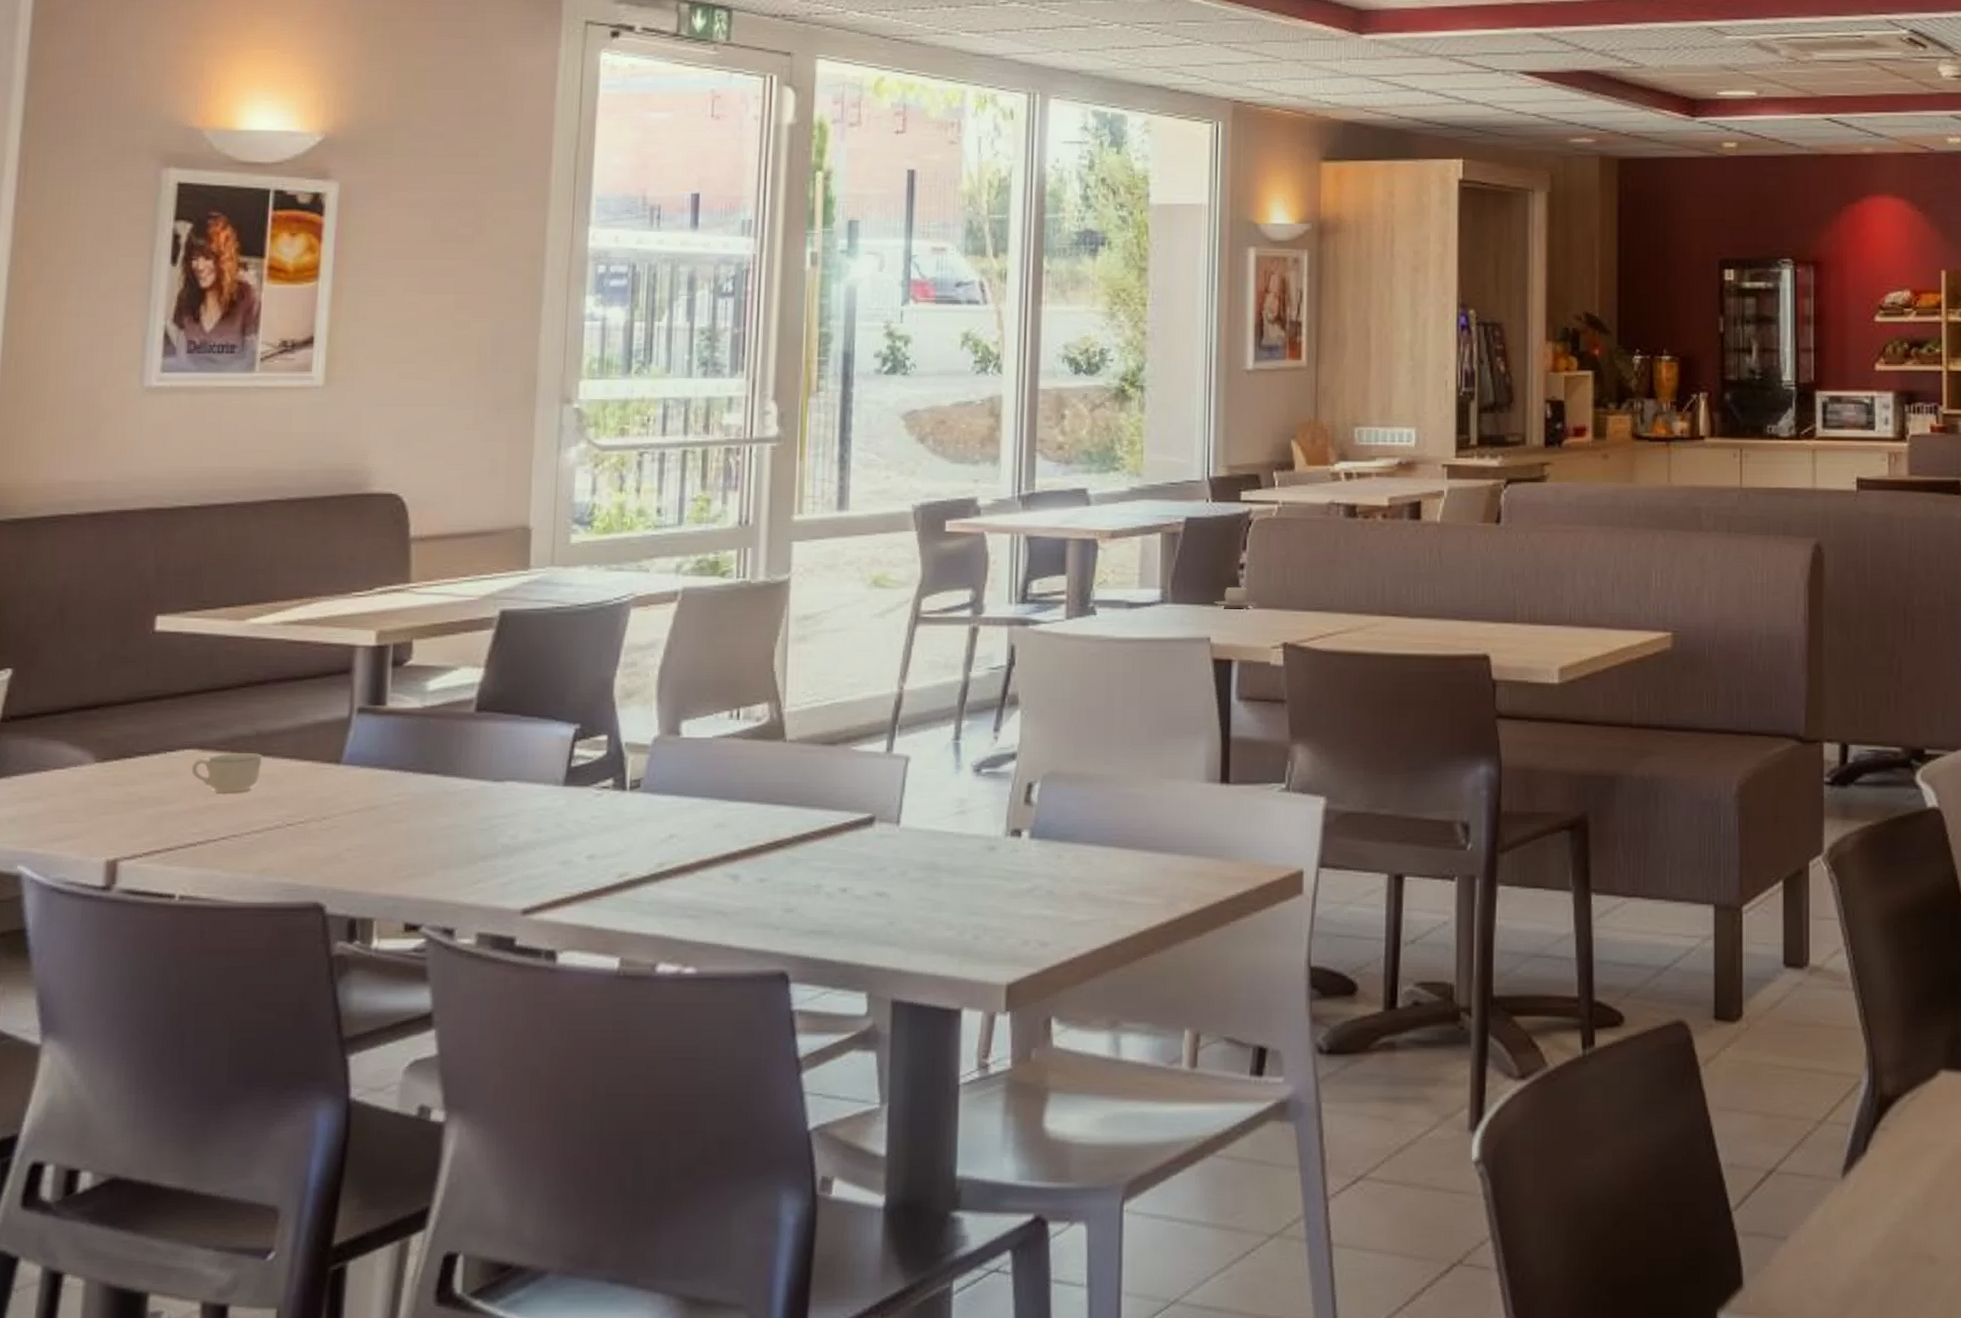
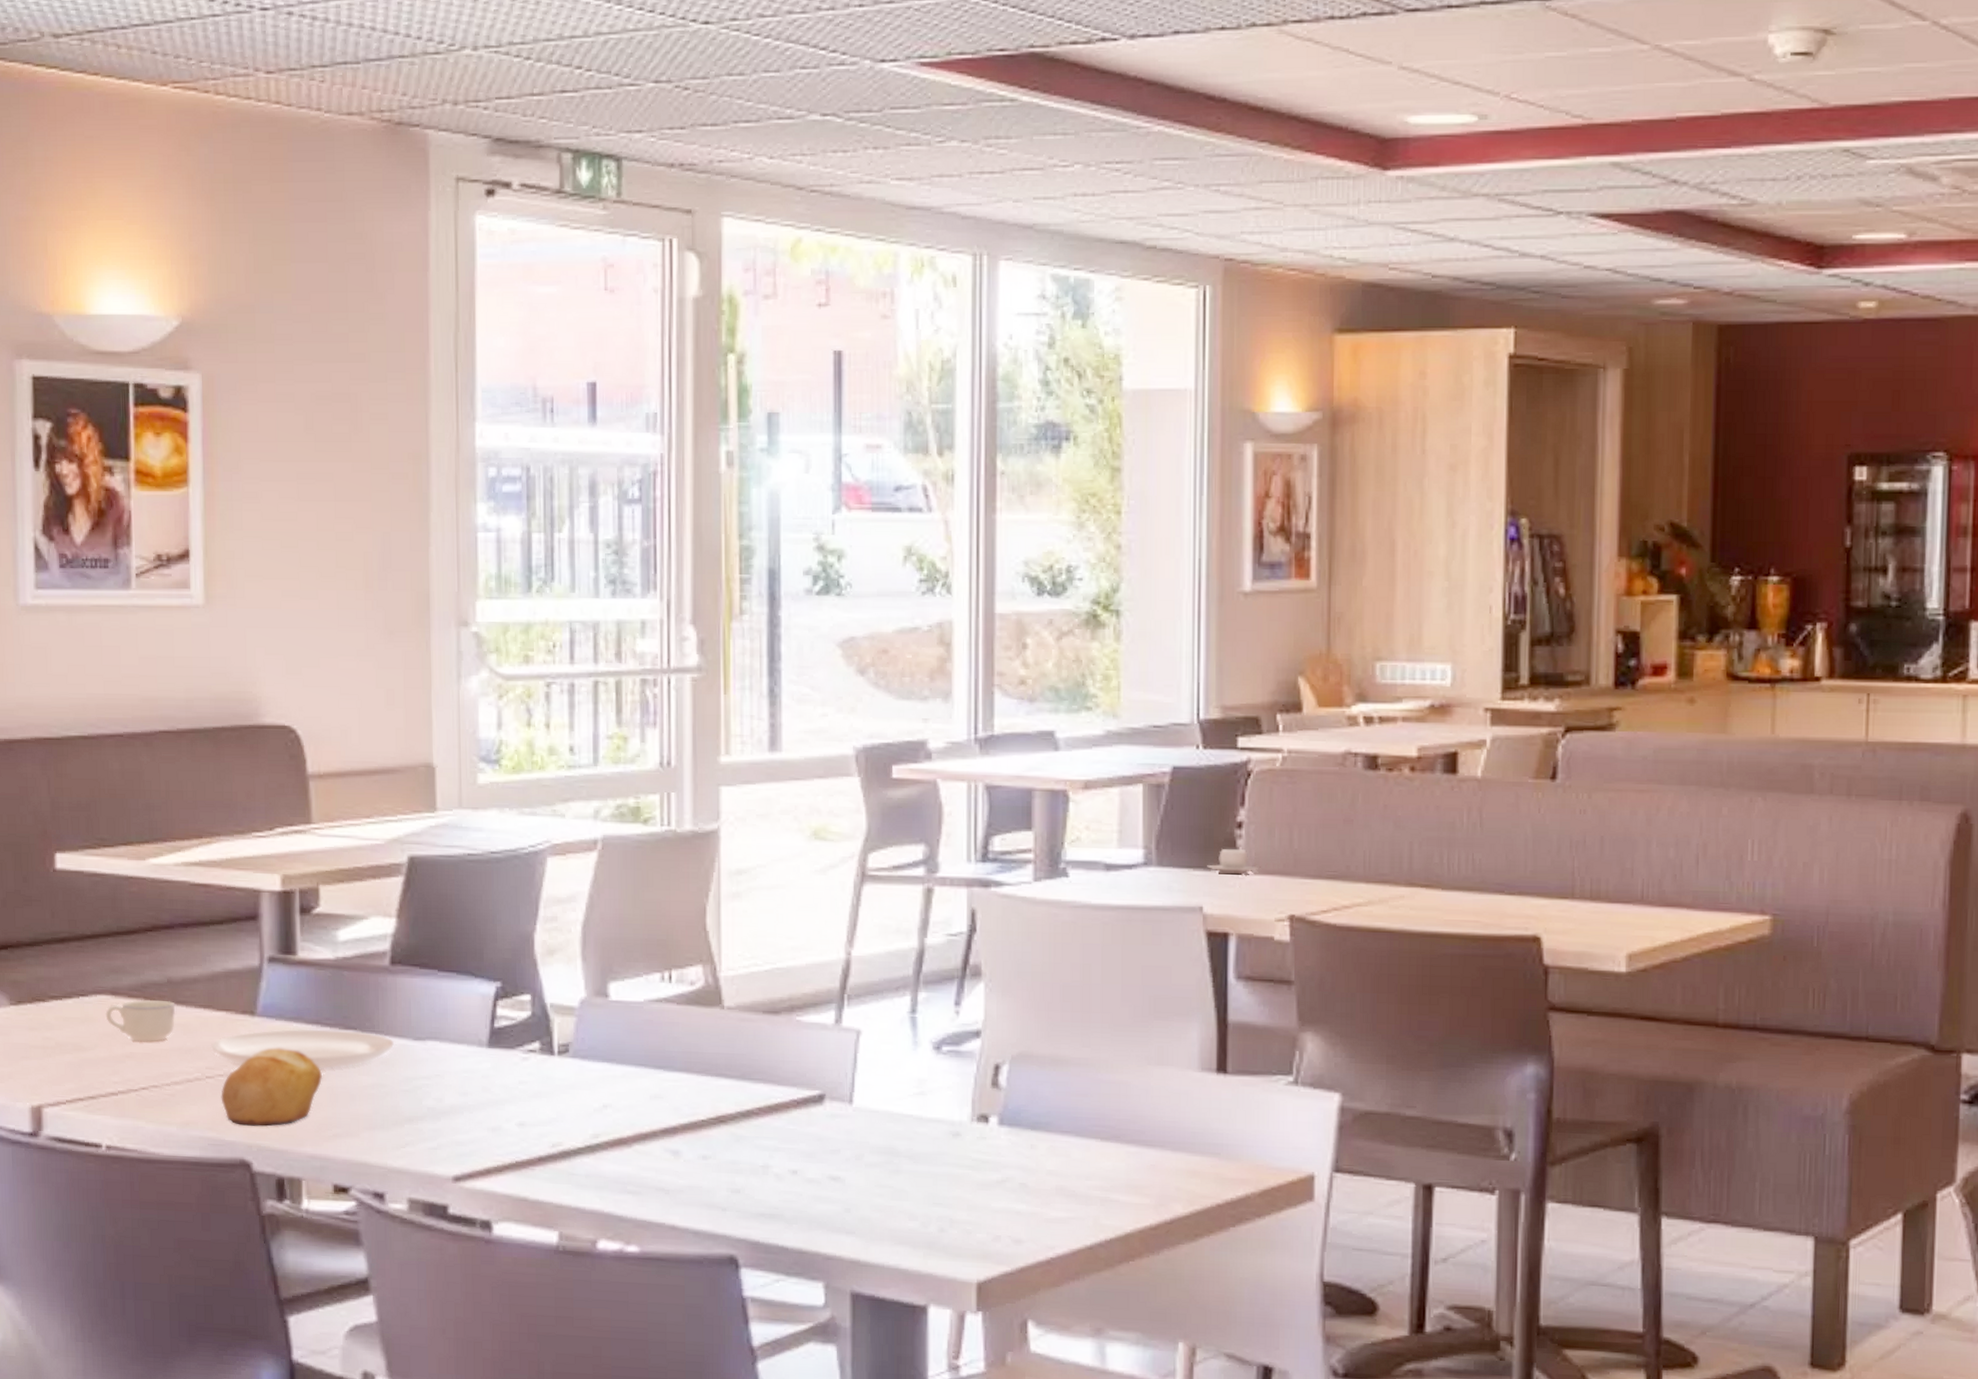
plate: none [294,775,474,813] -> present [211,1029,394,1070]
bread roll: none [299,794,402,870] -> present [221,1048,323,1126]

